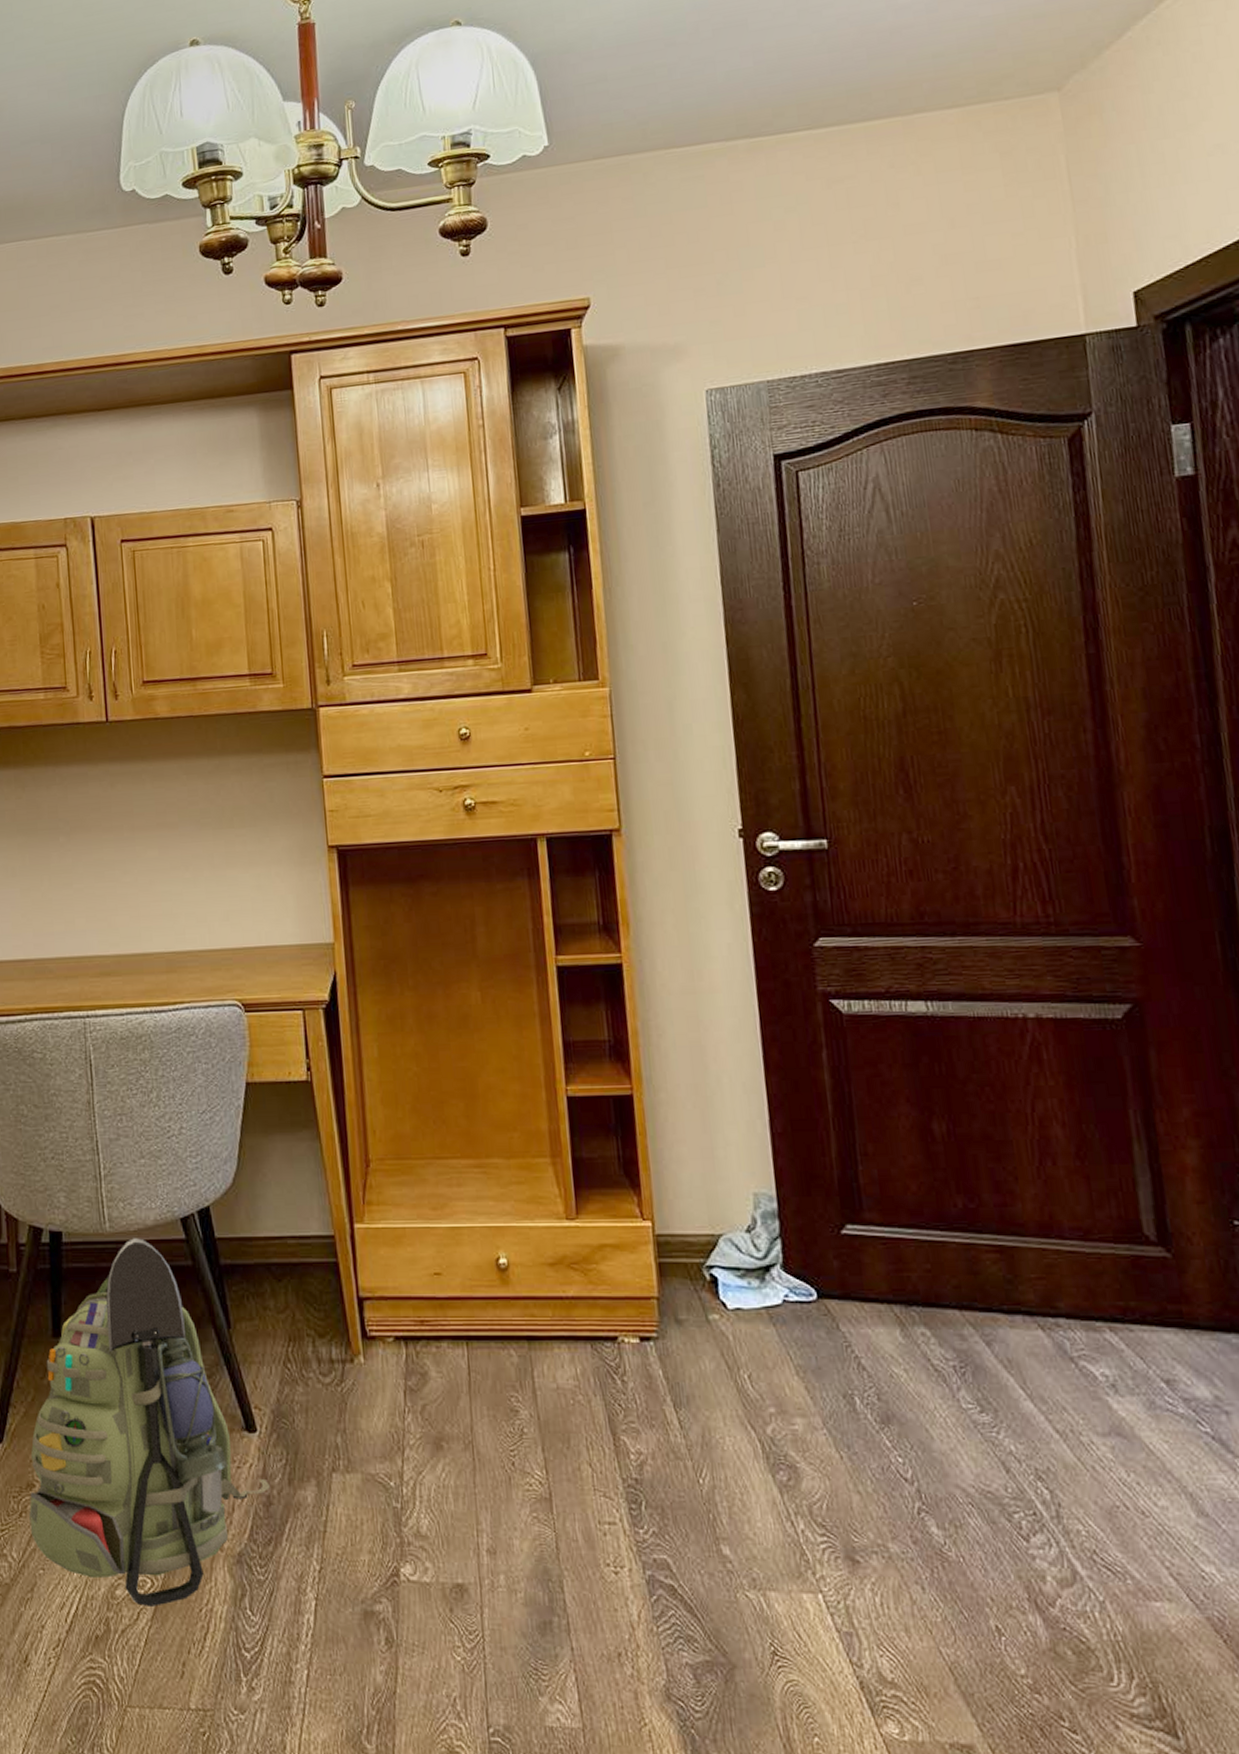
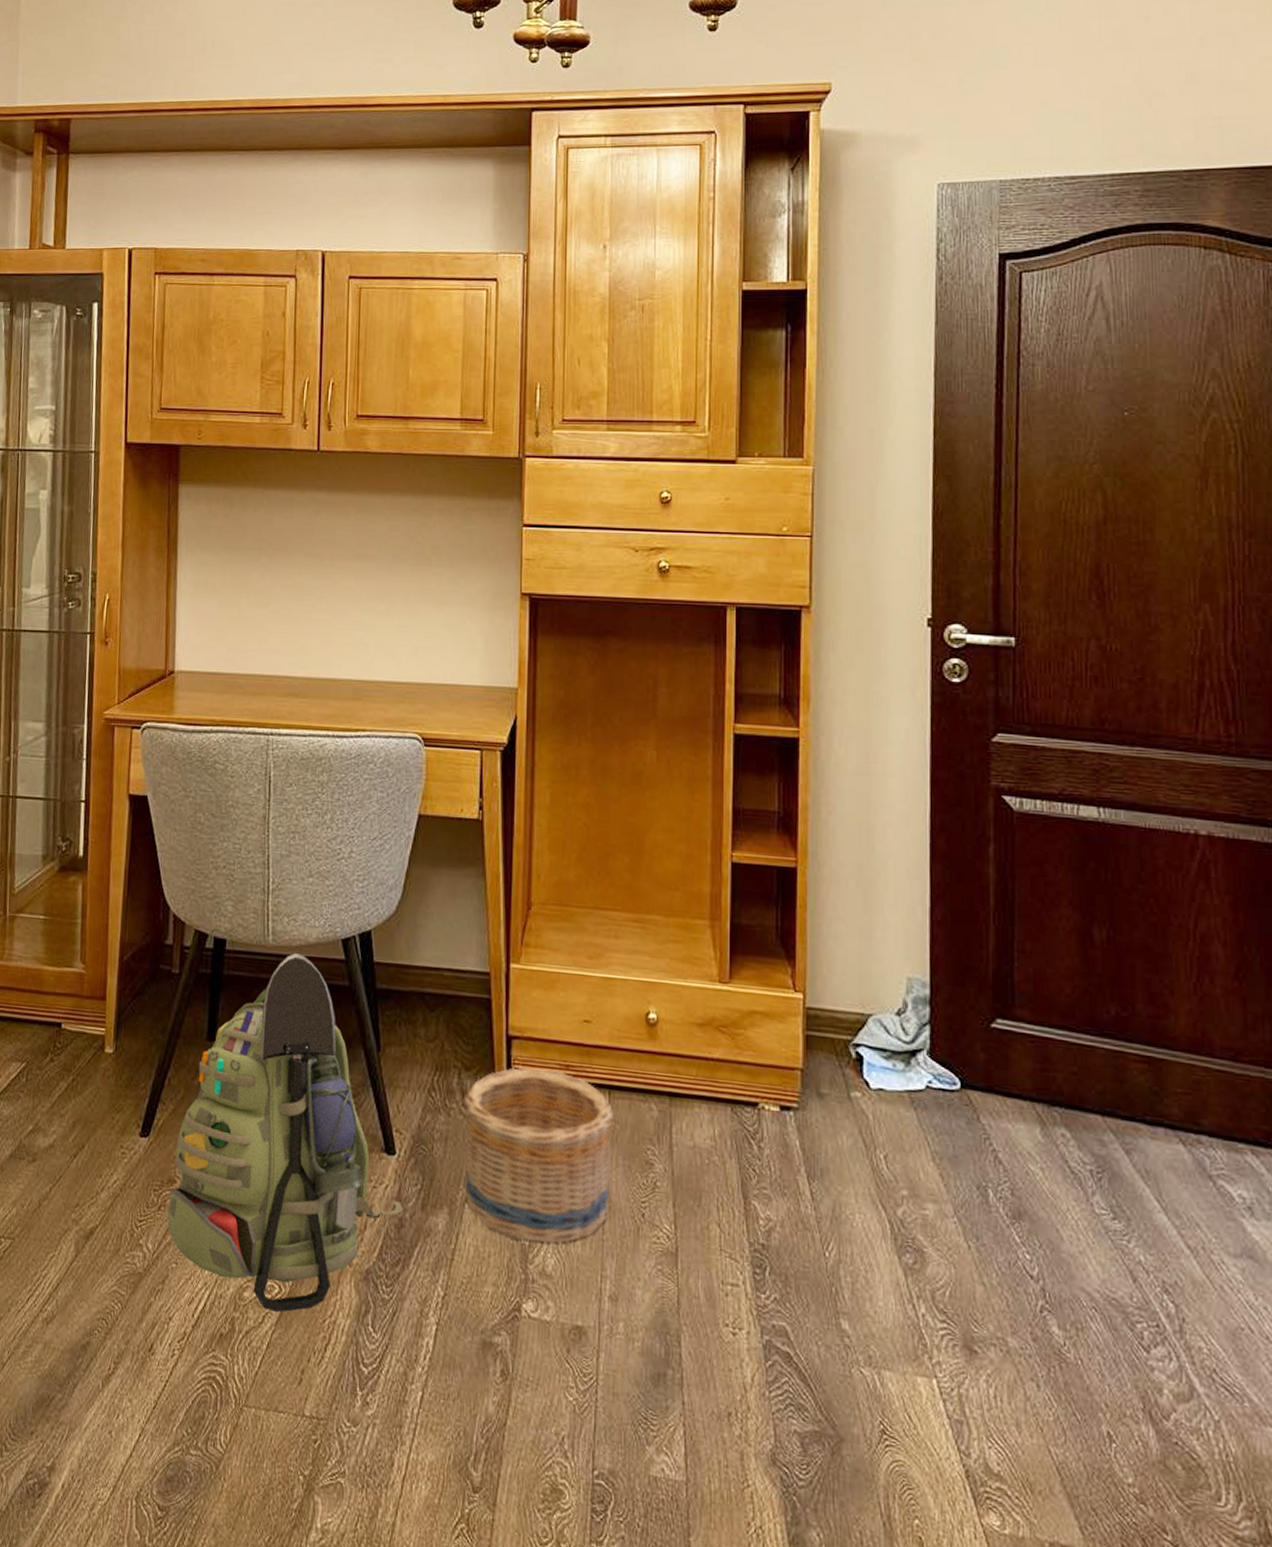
basket: none [322,1327,479,1504] -> present [464,1068,613,1243]

